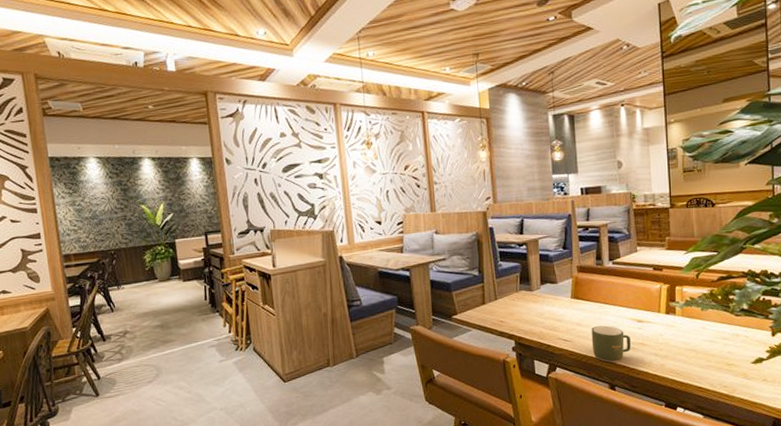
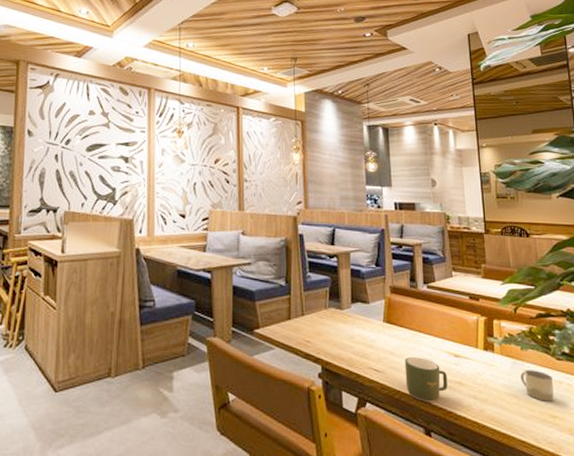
cup: none [700,326,731,353] -> present [520,370,554,401]

